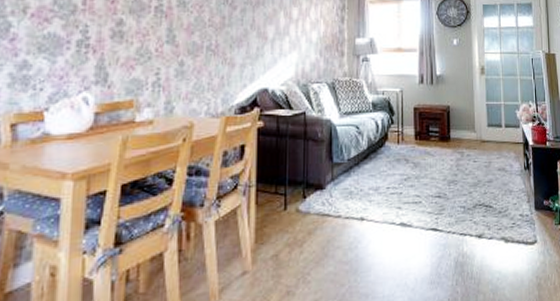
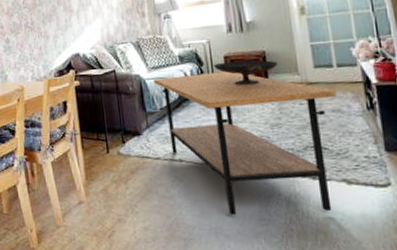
coffee table: none [345,123,502,279] -> present [154,71,336,215]
decorative bowl: none [404,114,459,140] -> present [214,60,278,86]

